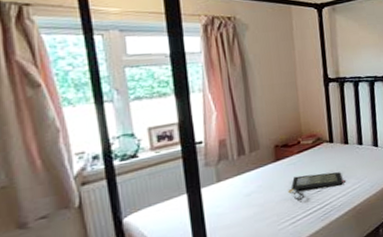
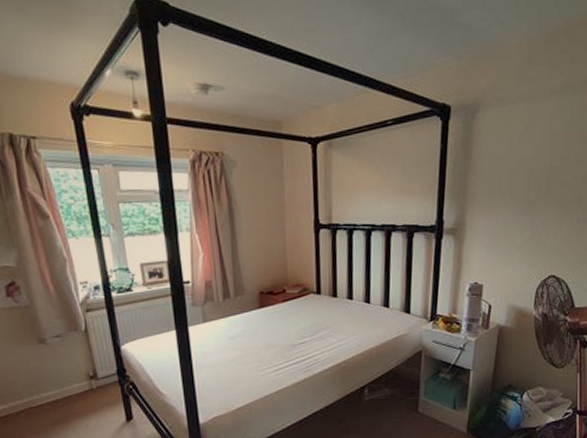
clutch bag: present [288,172,345,201] -> none [271,324,331,350]

